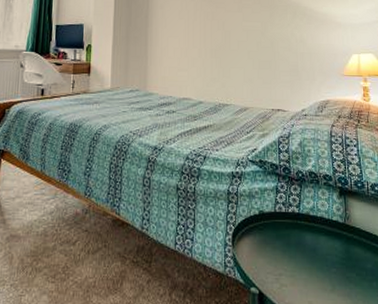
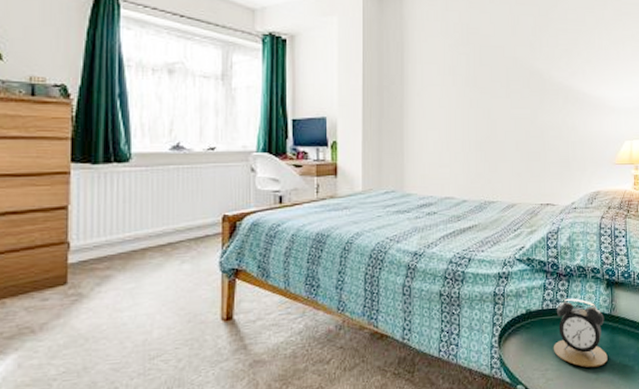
alarm clock: none [286,203,344,278] -> present [553,298,608,368]

